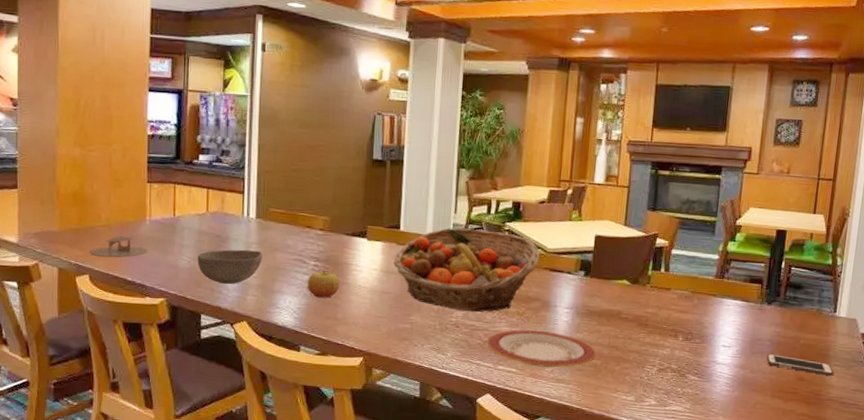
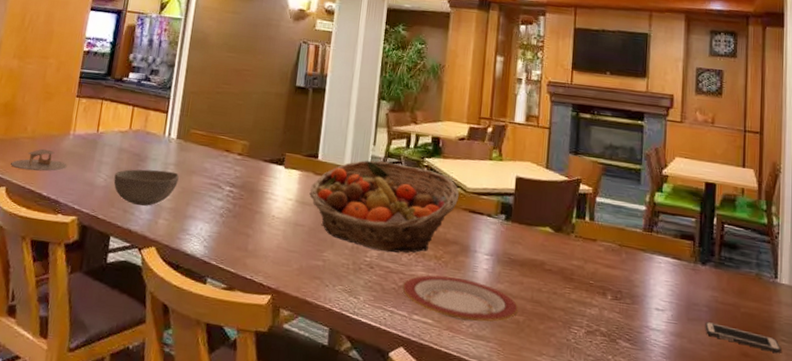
apple: present [307,271,339,298] -> none [220,197,253,227]

